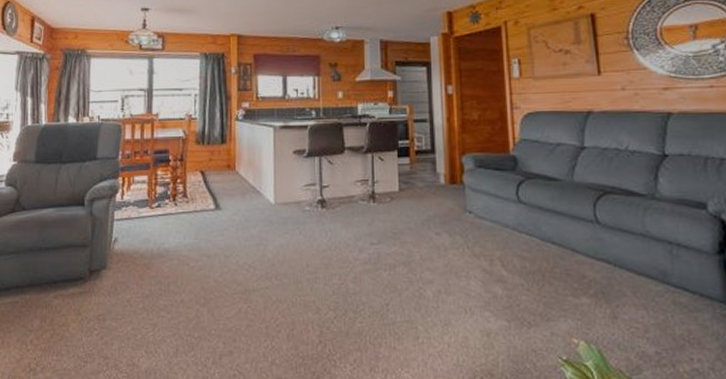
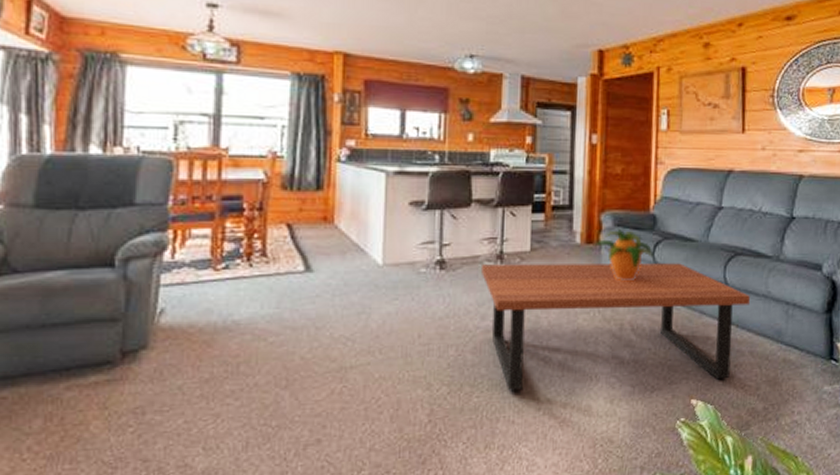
coffee table: none [357,202,626,319] -> present [482,263,750,391]
potted plant: none [458,169,517,220] -> present [594,228,653,282]

